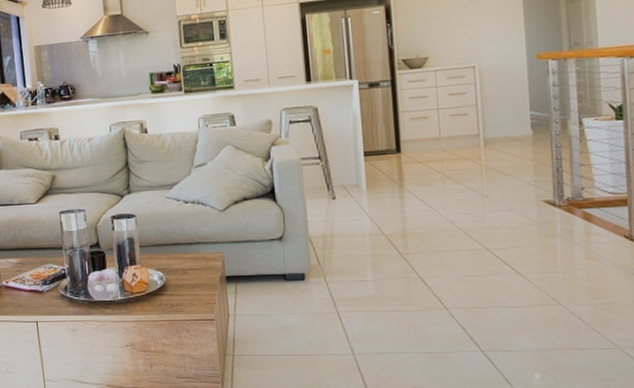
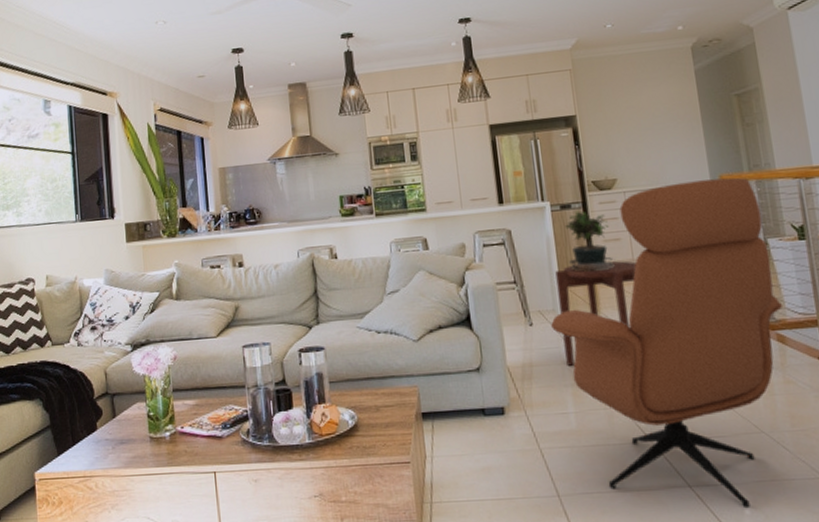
armchair: none [354,56,591,372] -> present [551,177,782,507]
side table: none [360,138,443,238] -> present [555,261,637,366]
potted plant: none [372,89,421,149] -> present [565,211,615,272]

